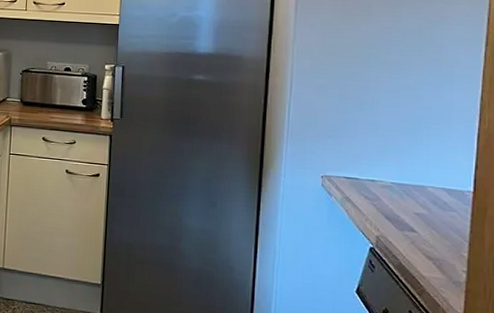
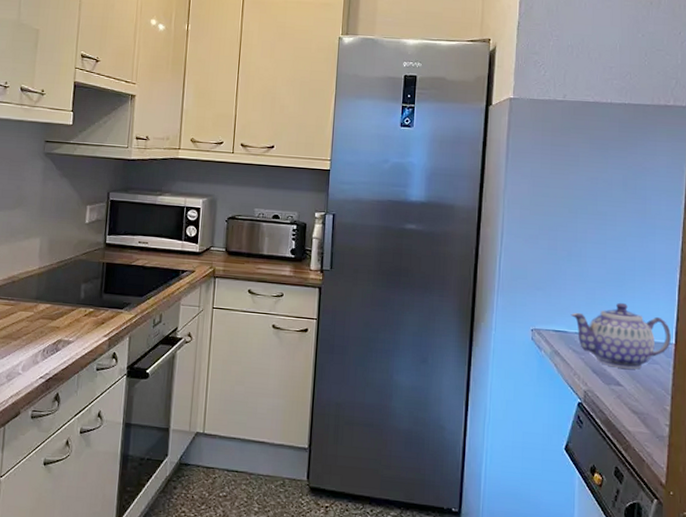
teapot: none [362,150,469,216] -> present [570,302,671,369]

